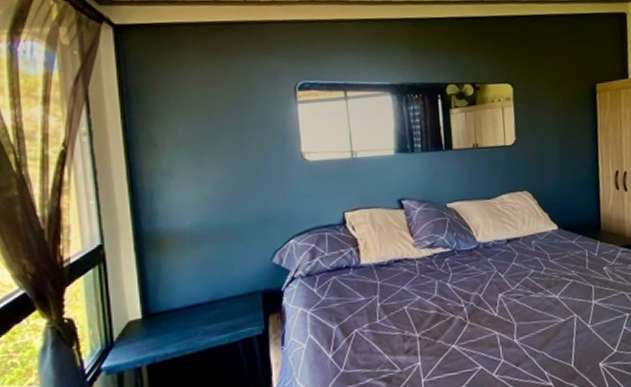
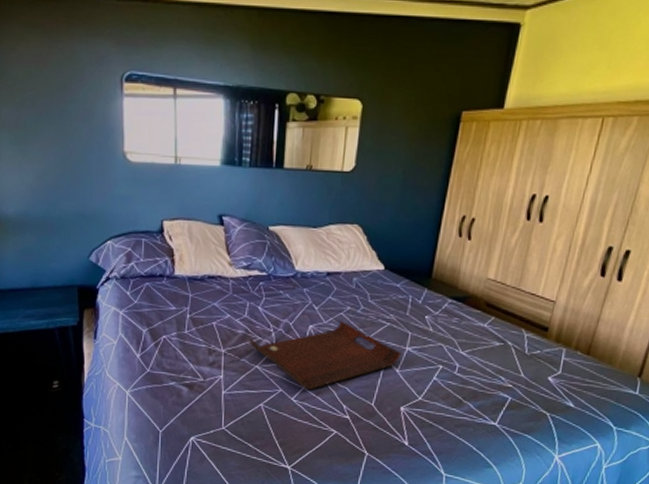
serving tray: none [443,285,590,362] -> present [250,321,401,390]

